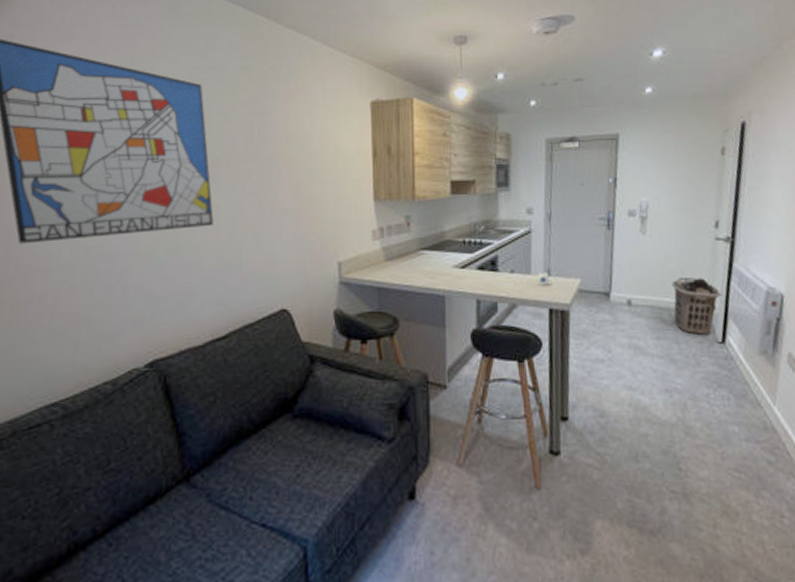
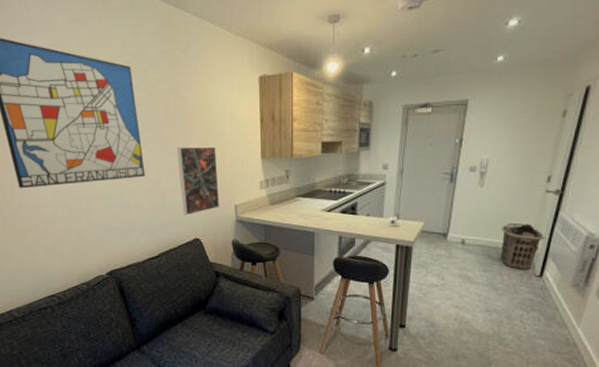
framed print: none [259,185,318,278] -> present [176,146,220,216]

